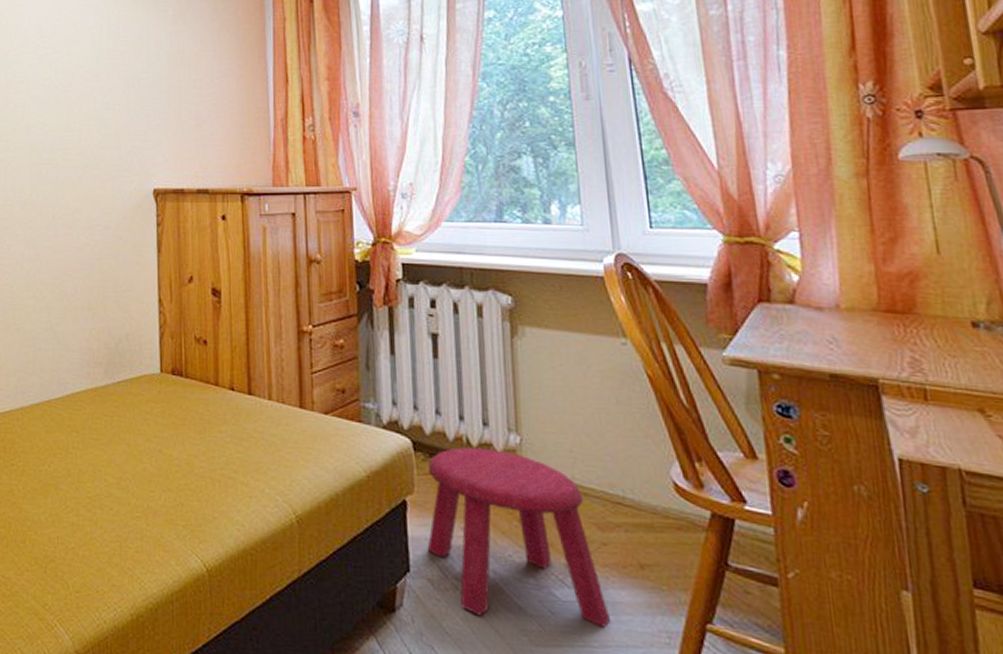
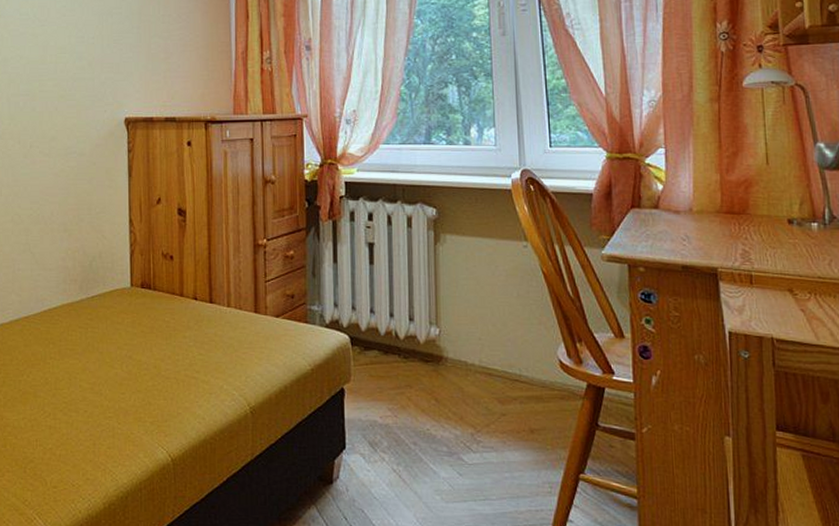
stool: present [427,447,612,627] -> none [360,341,507,483]

